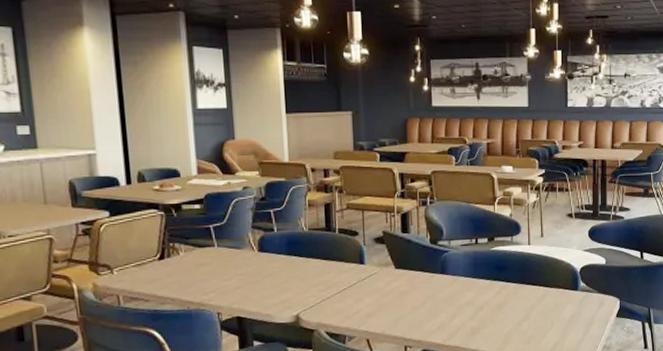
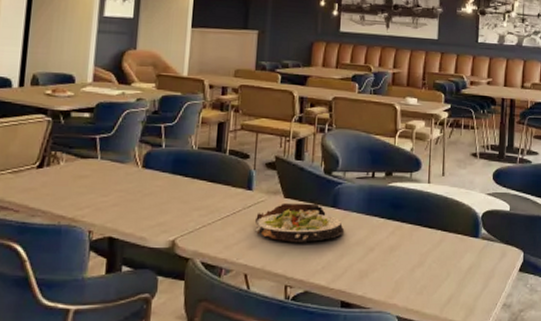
salad plate: none [370,271,455,308] -> present [254,202,345,243]

